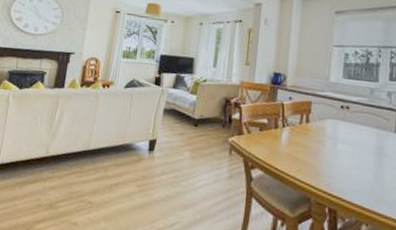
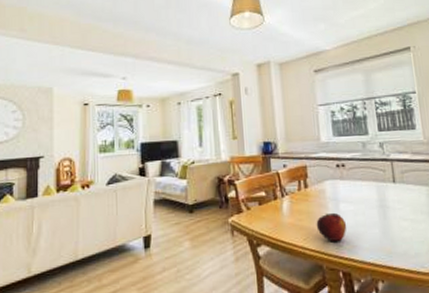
fruit: none [311,150,341,180] -> present [316,212,347,242]

